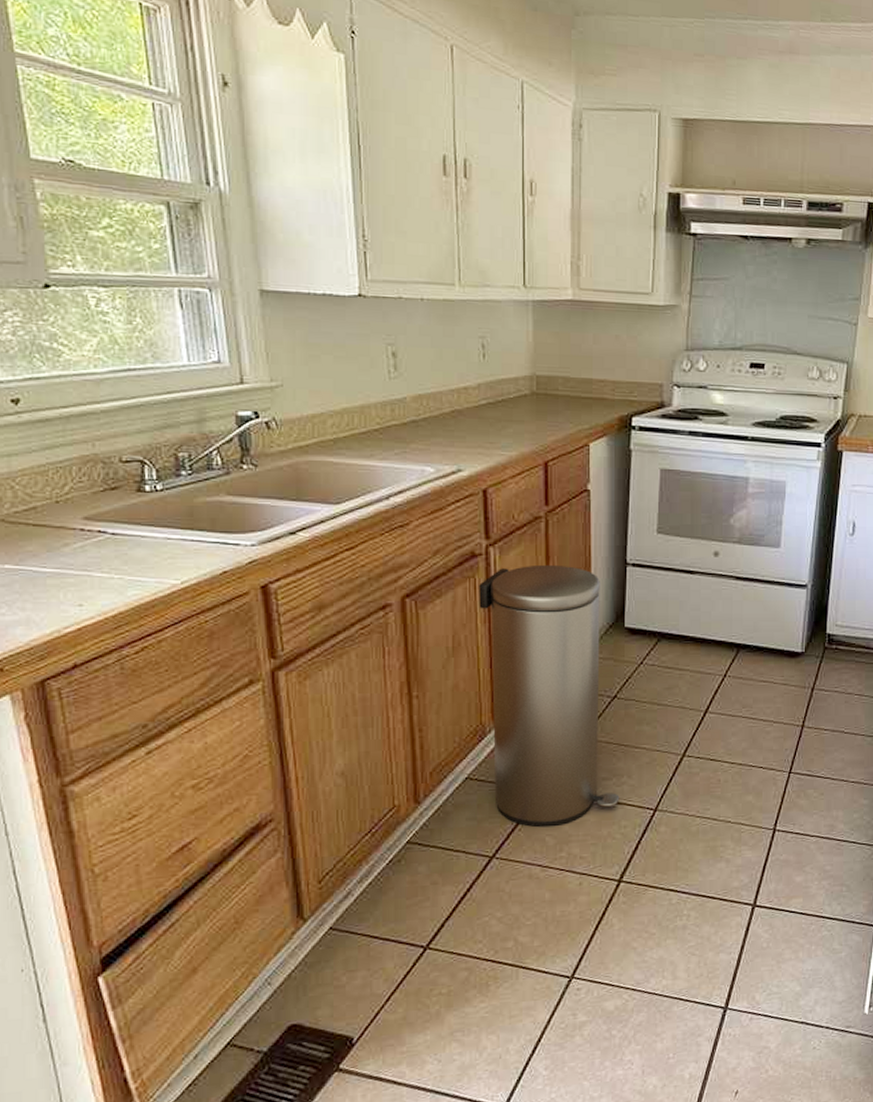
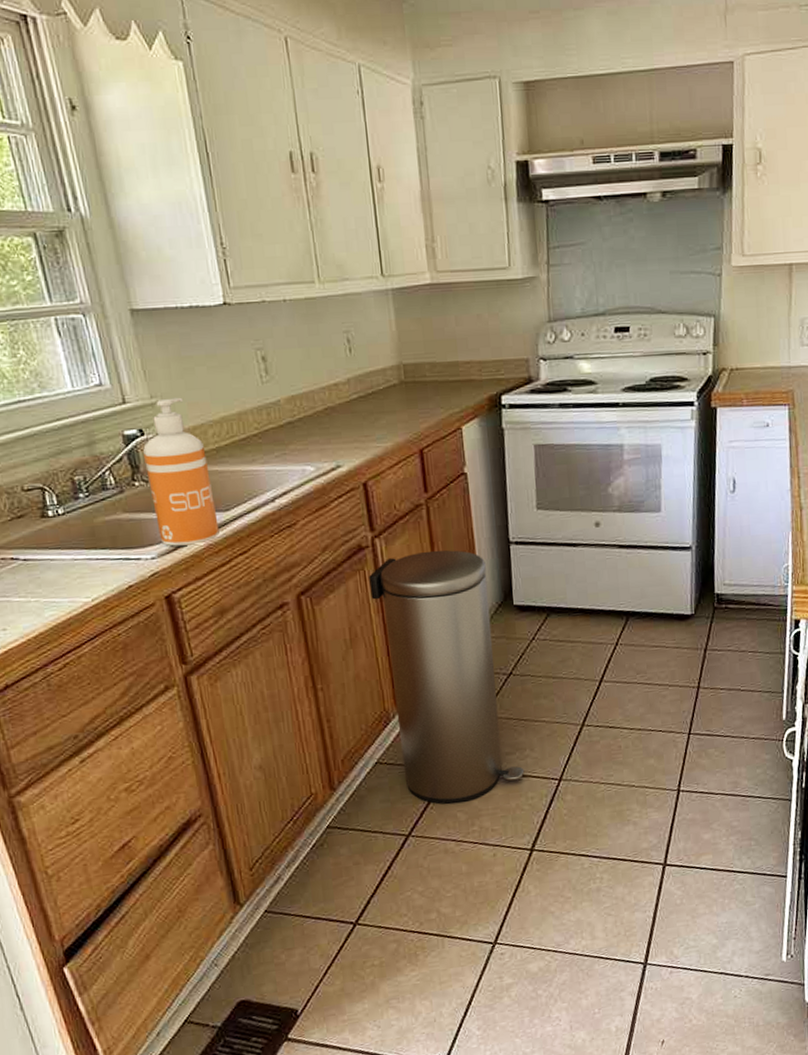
soap dispenser: none [256,383,327,535] -> present [143,397,220,547]

